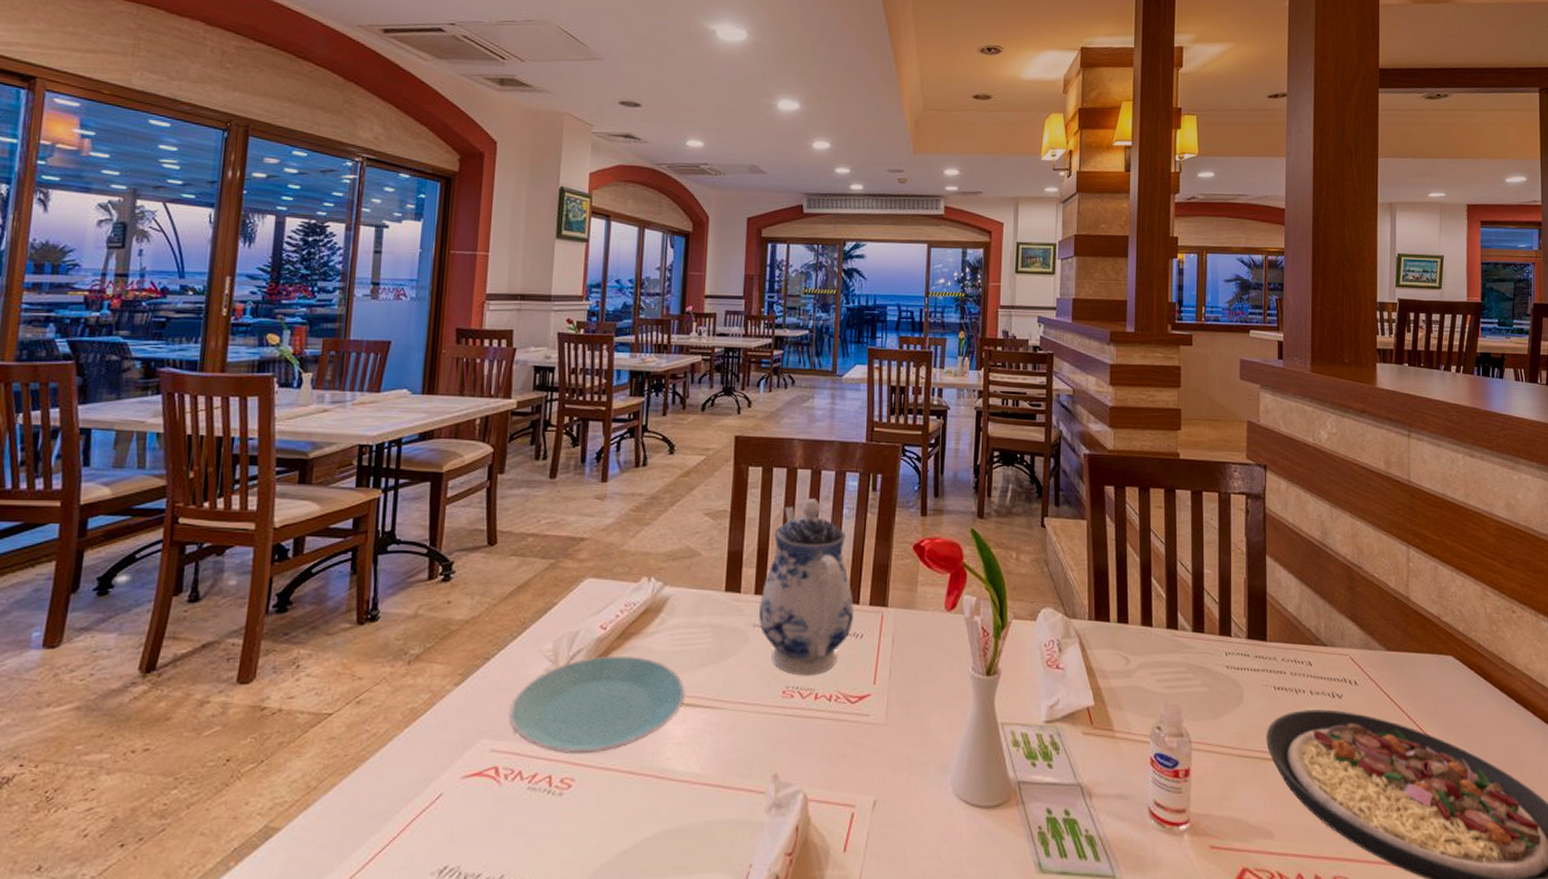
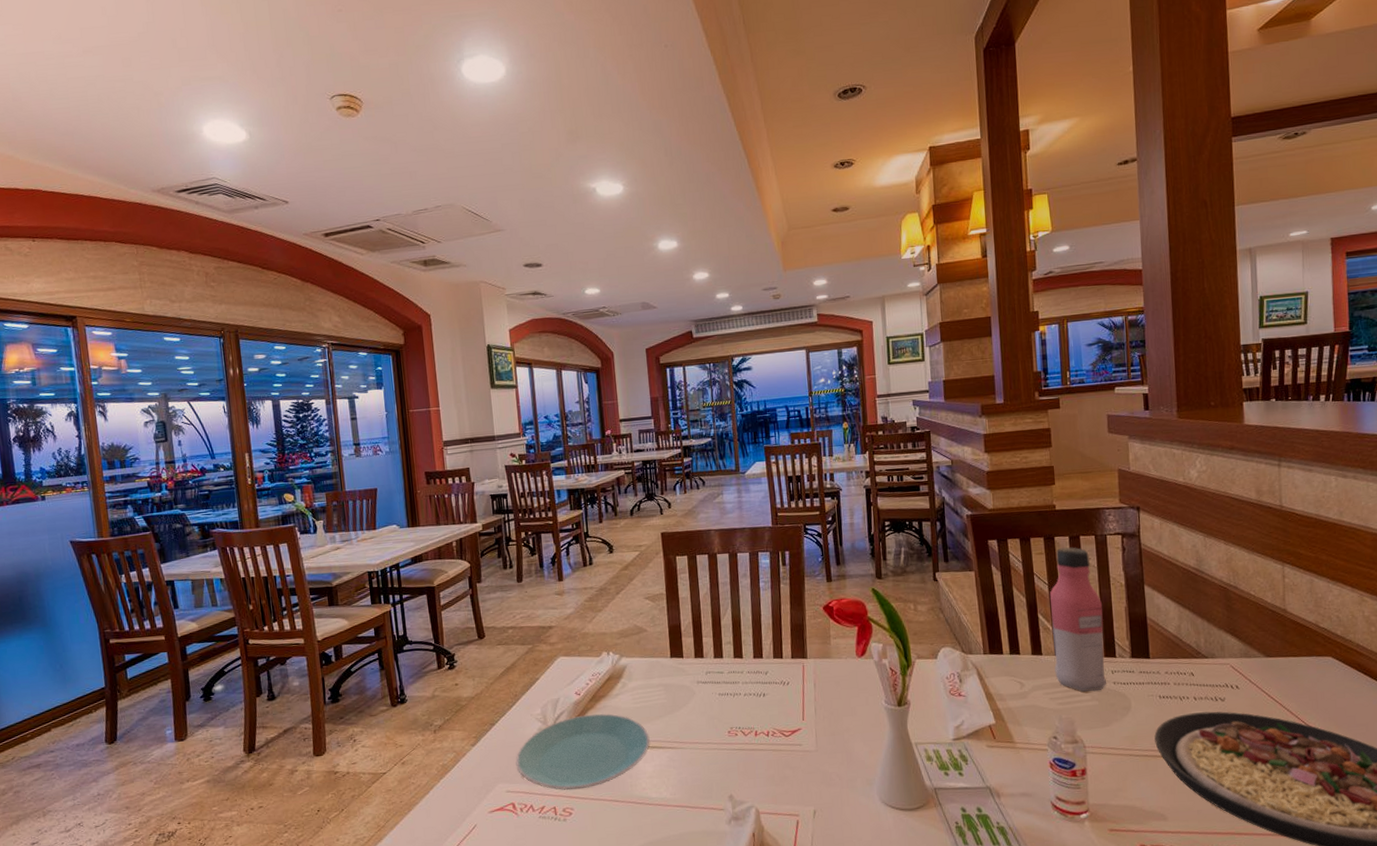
teapot: present [759,499,854,676] -> none [700,577,779,718]
water bottle: none [1164,503,1221,676] -> present [1049,547,1107,692]

